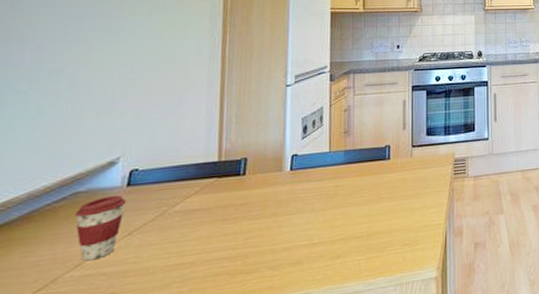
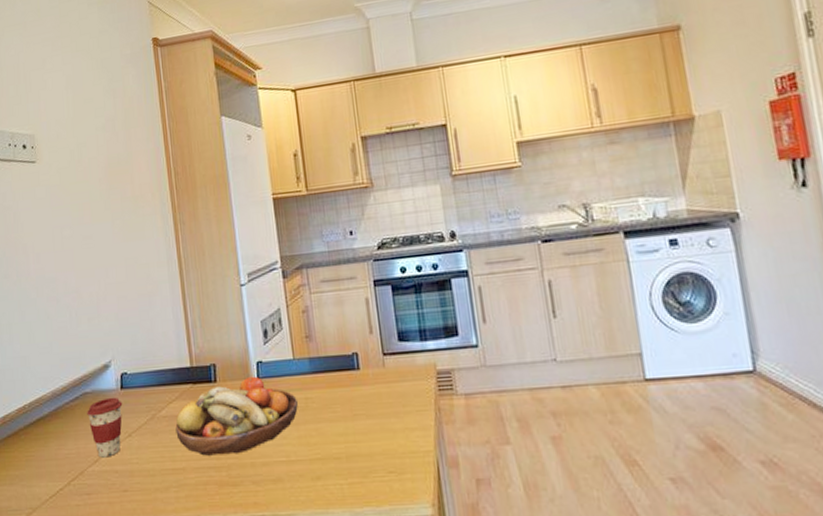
fruit bowl: none [189,168,328,248] -> present [175,376,298,456]

